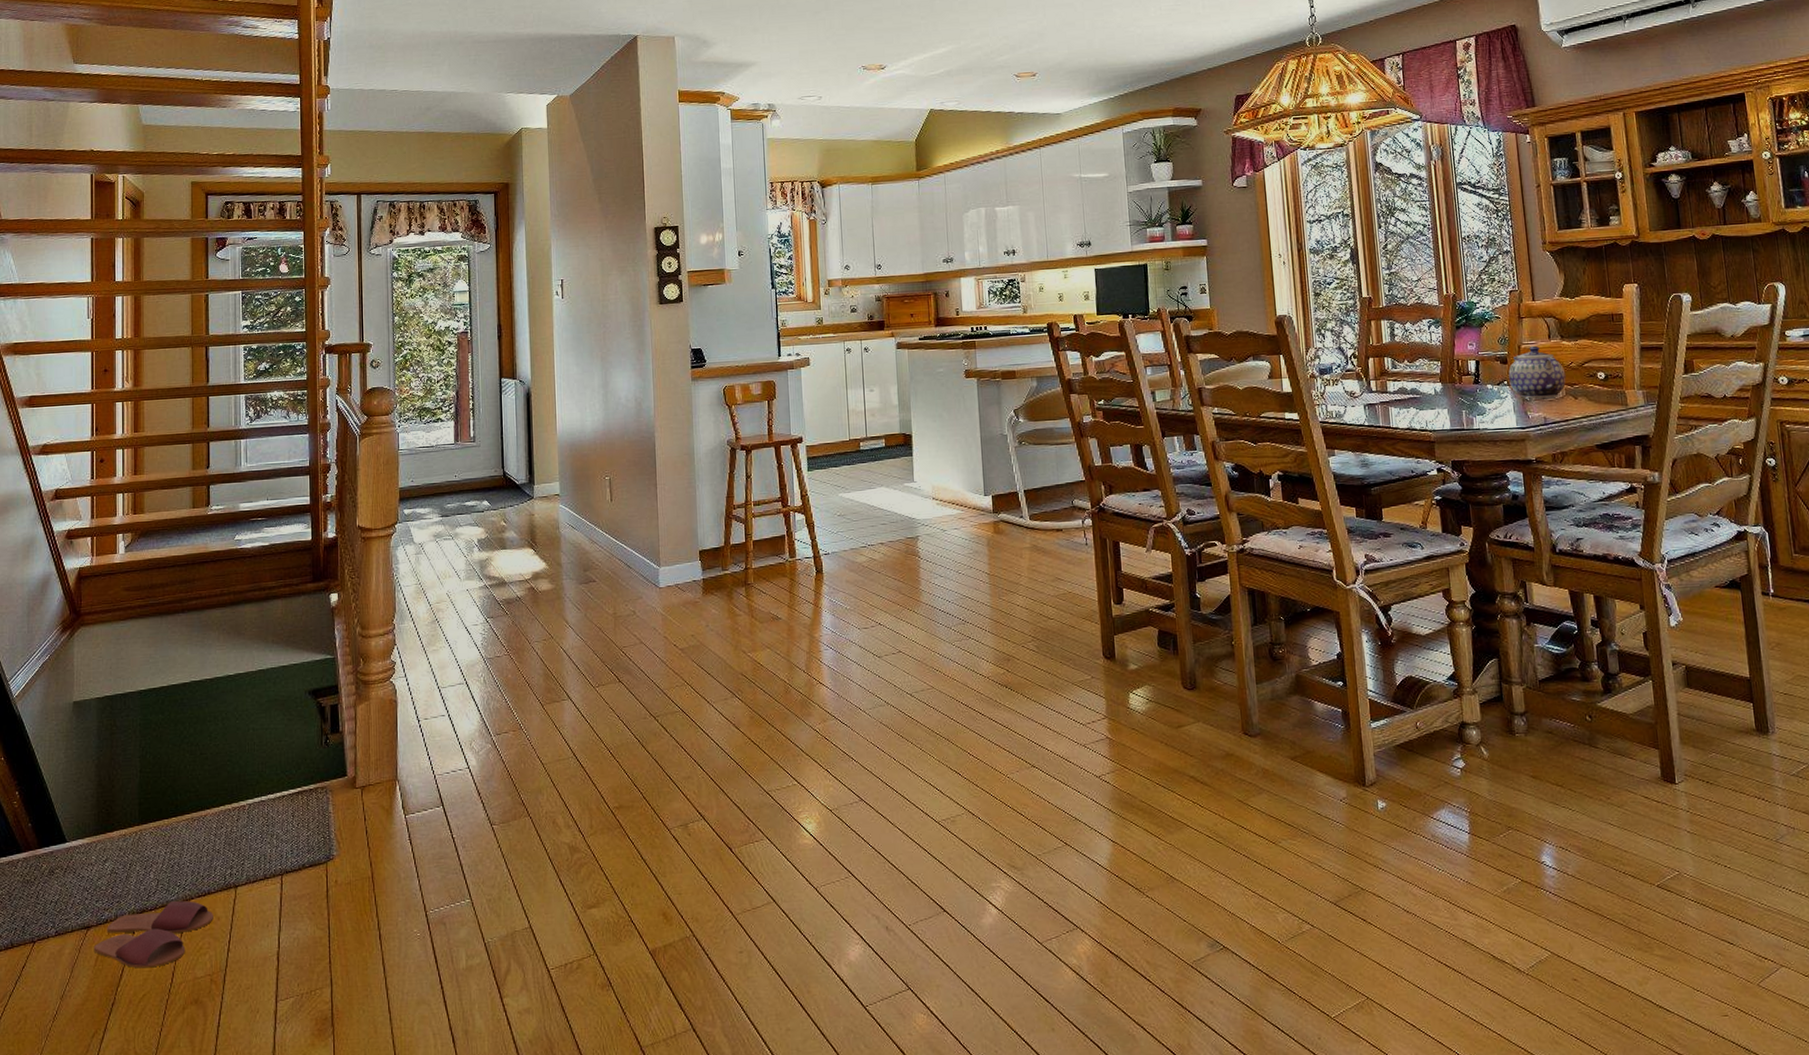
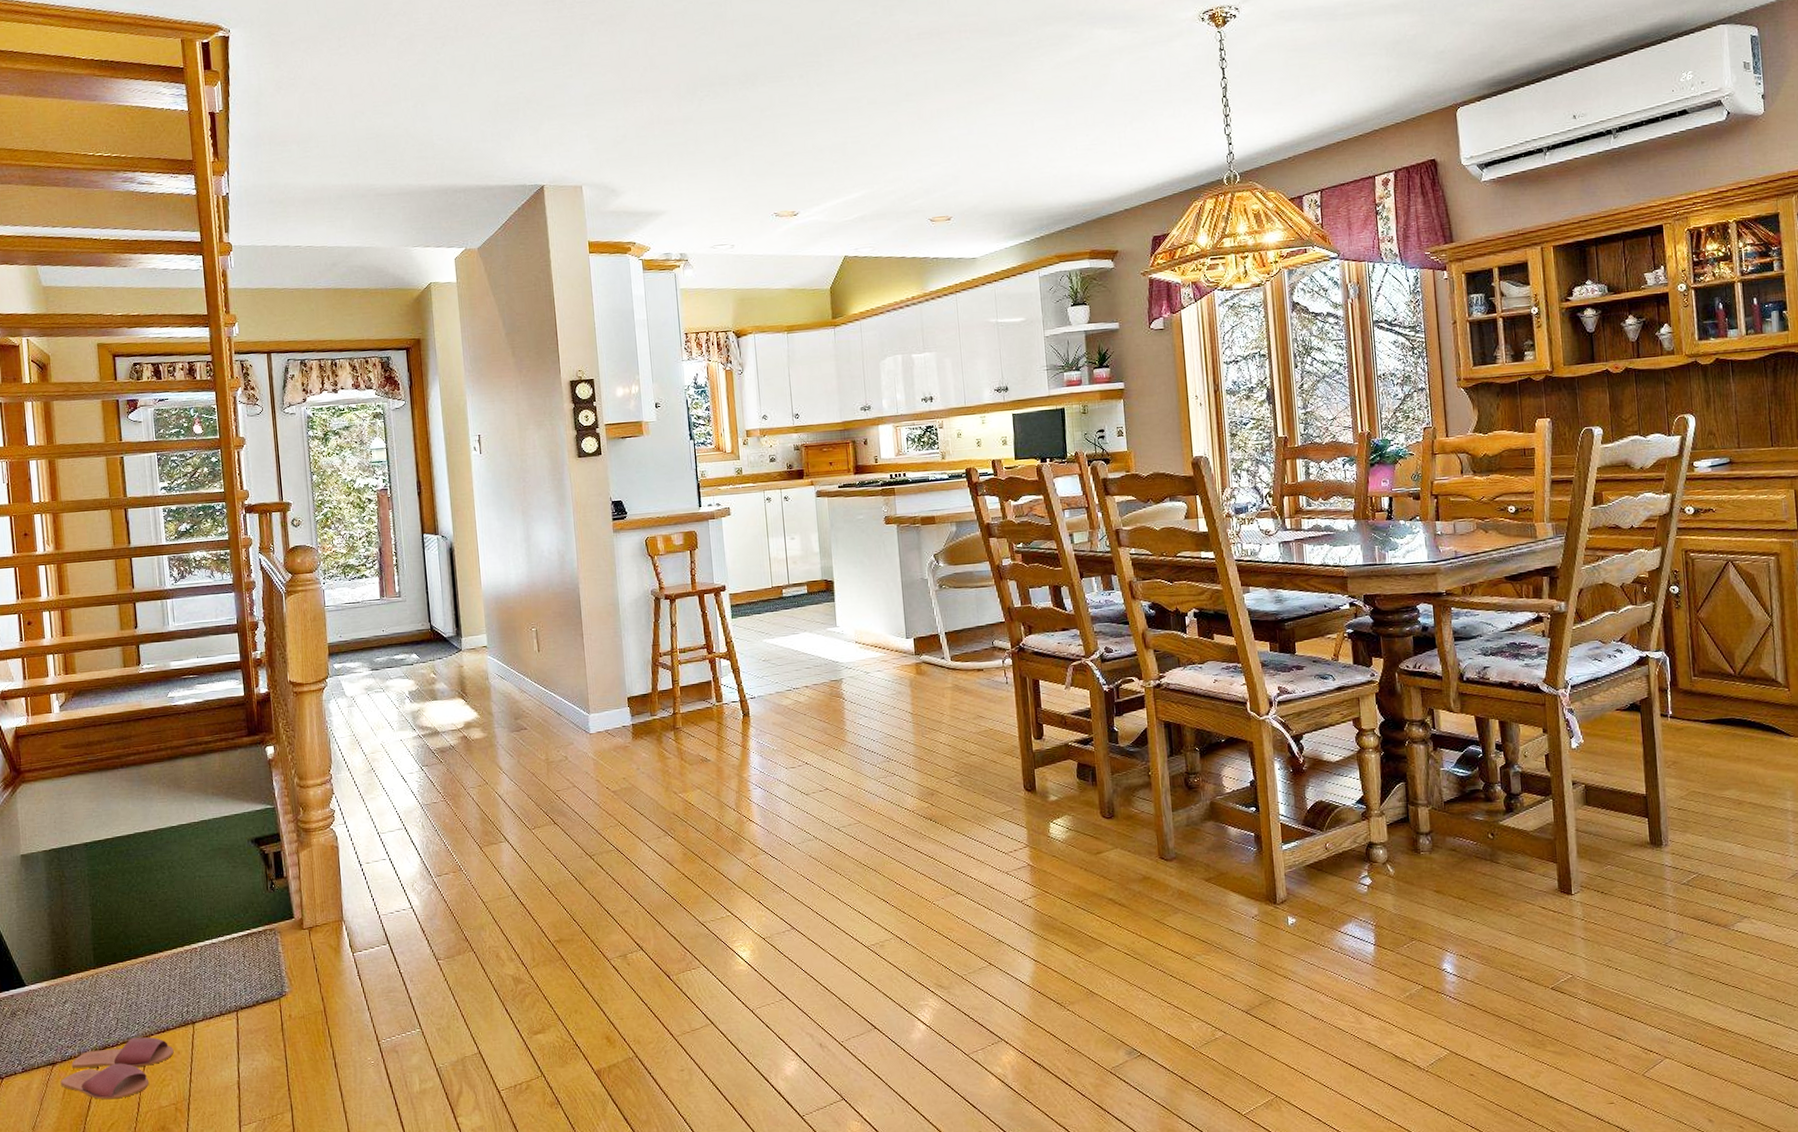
teapot: present [1508,345,1566,399] -> none [1421,481,1478,533]

